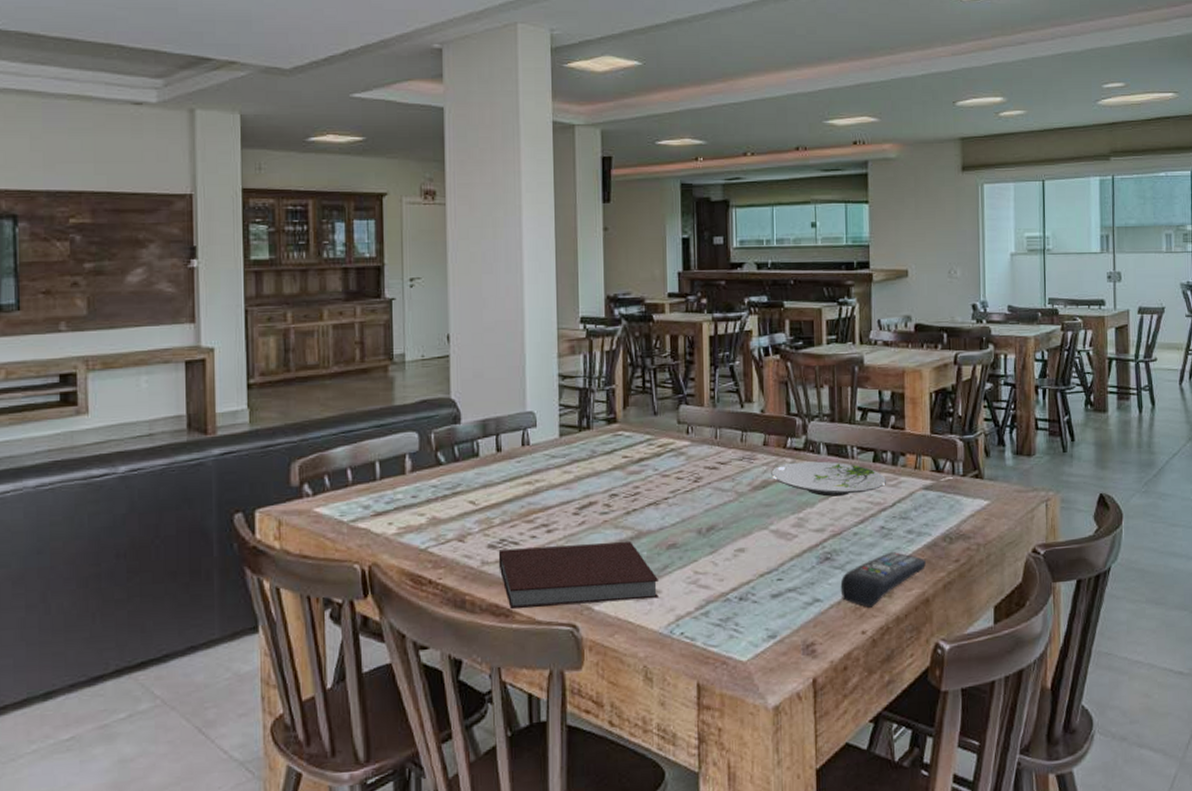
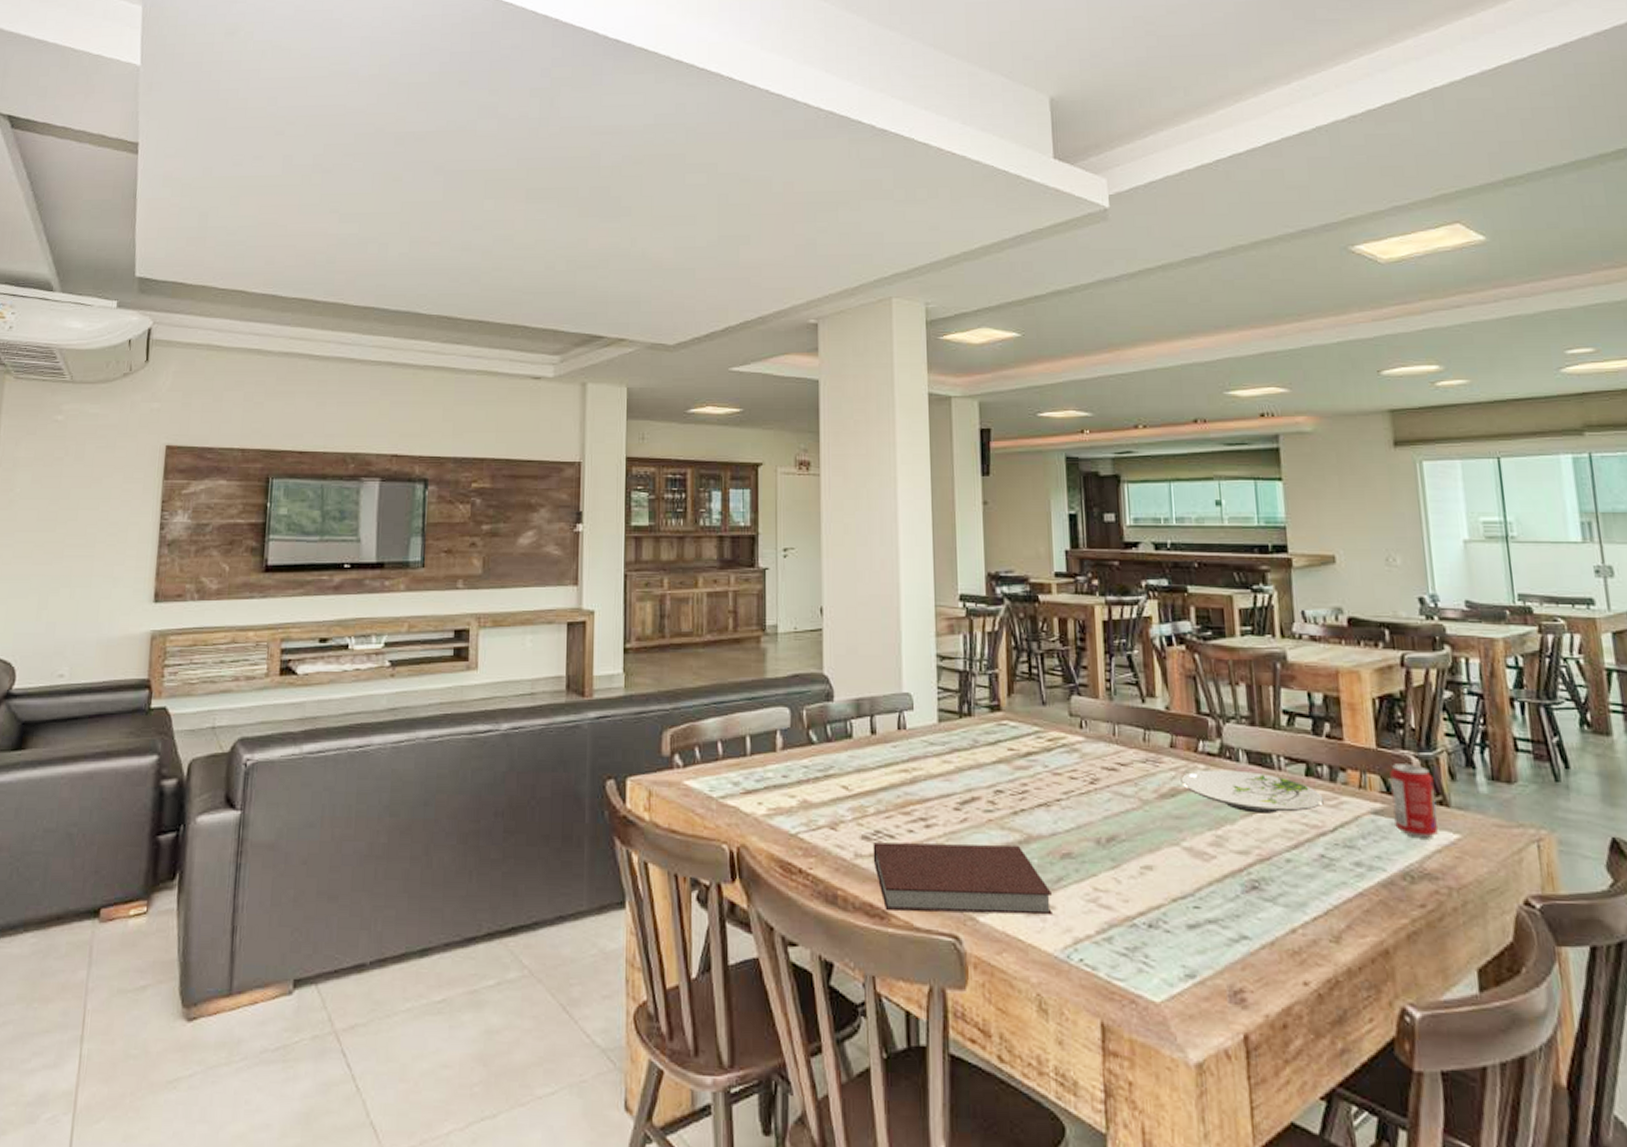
remote control: present [840,552,926,608] -> none [1272,887,1382,953]
beverage can: none [939,446,974,506] -> present [1390,764,1438,838]

